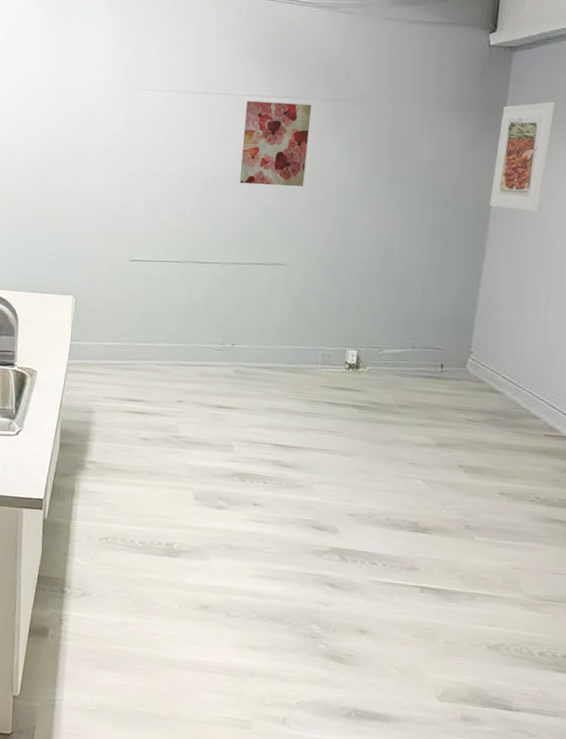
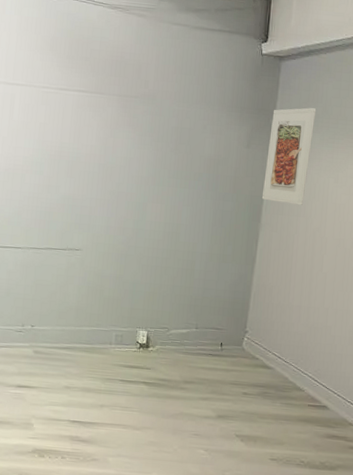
wall art: present [240,100,311,187] -> none [39,92,106,177]

